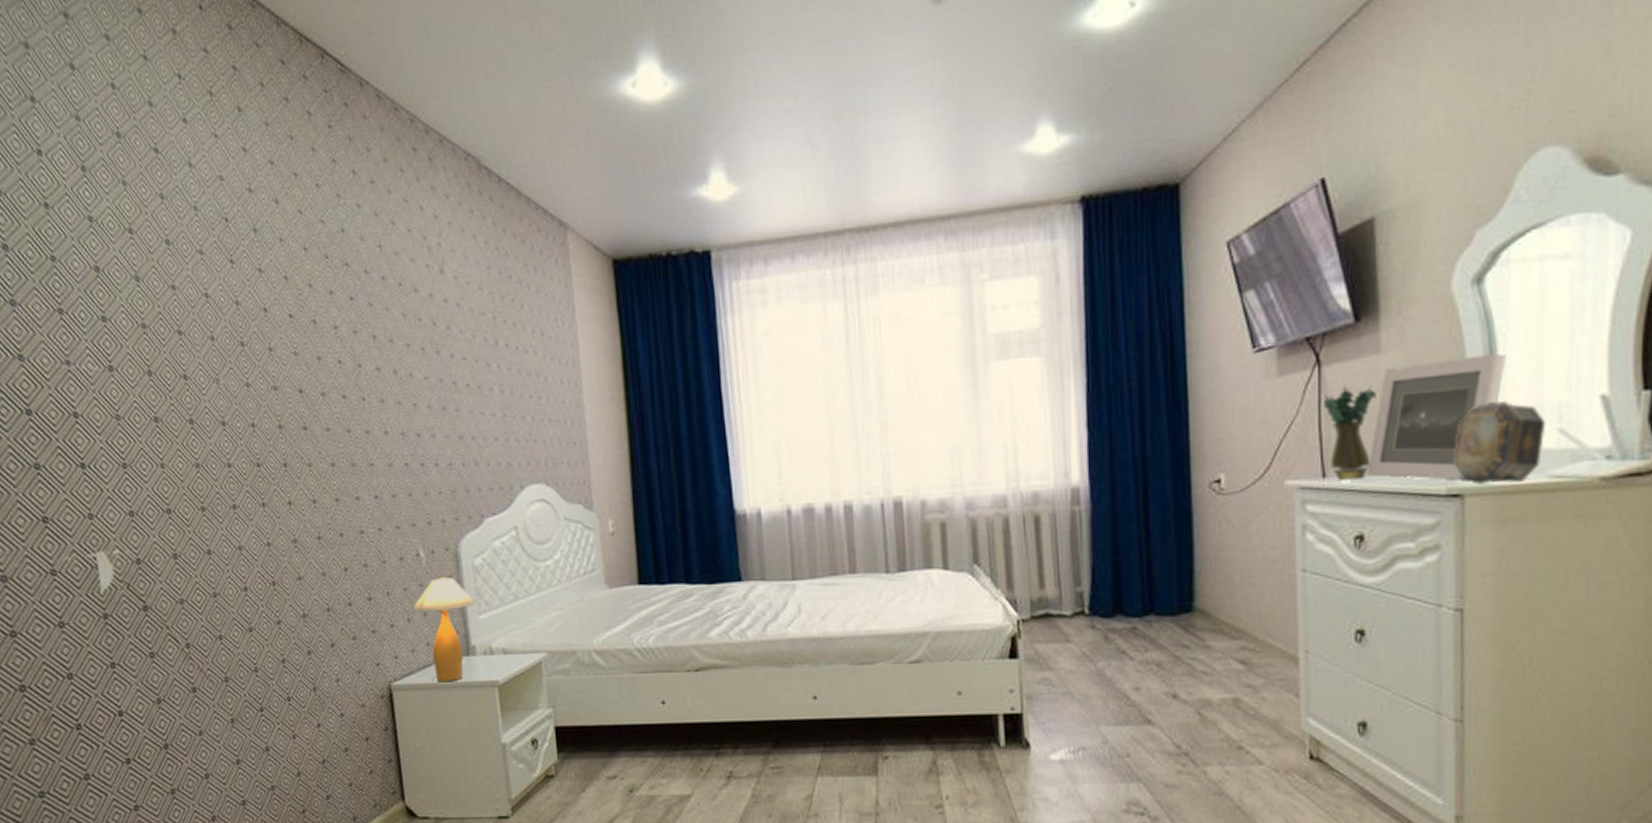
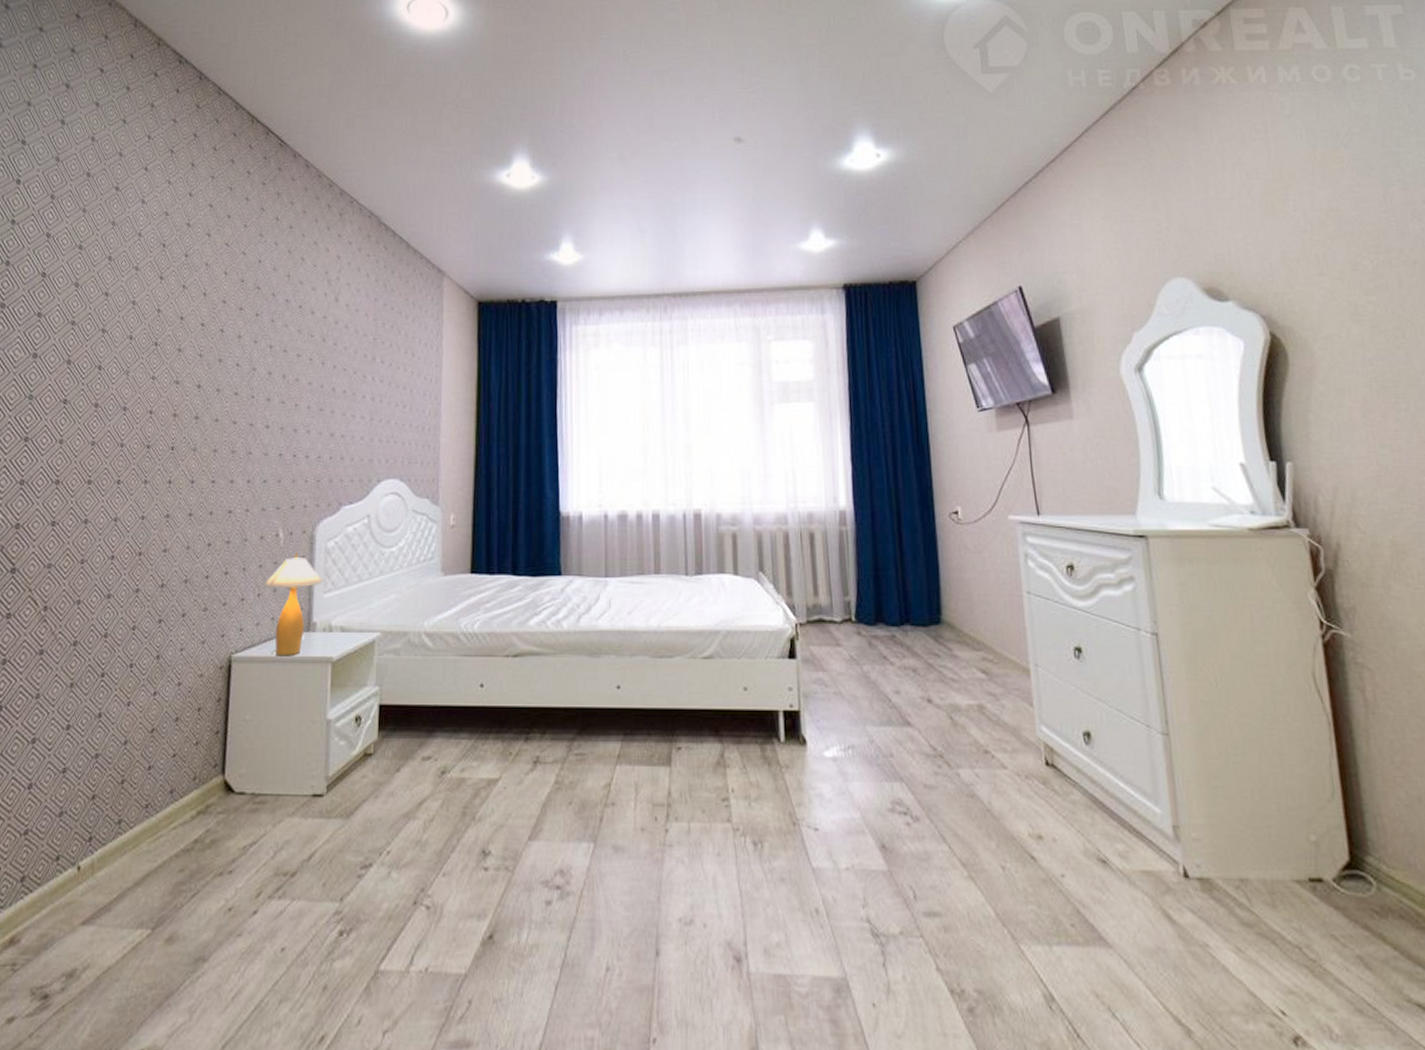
vase: present [1324,386,1376,480] -> none [1033,443,1074,518]
picture frame: present [1367,354,1506,480] -> none [1071,426,1167,524]
jewelry box: present [1452,401,1546,485] -> none [1135,463,1203,528]

